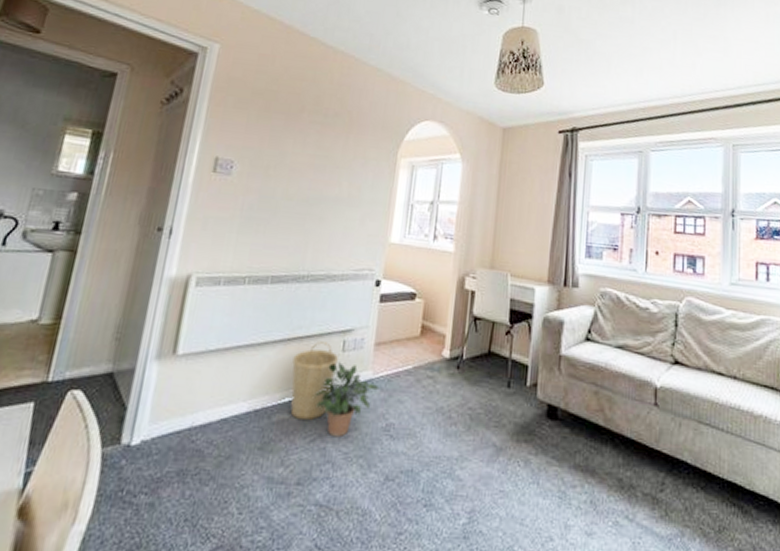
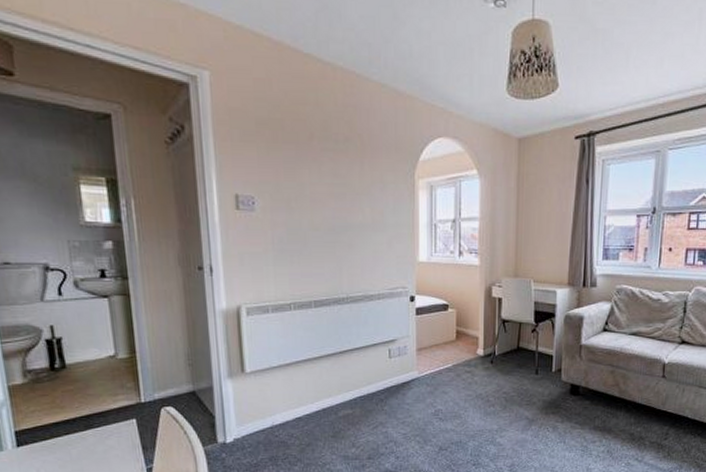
basket: present [290,341,339,421] -> none [347,352,387,414]
potted plant: present [312,362,380,438] -> none [369,367,426,424]

